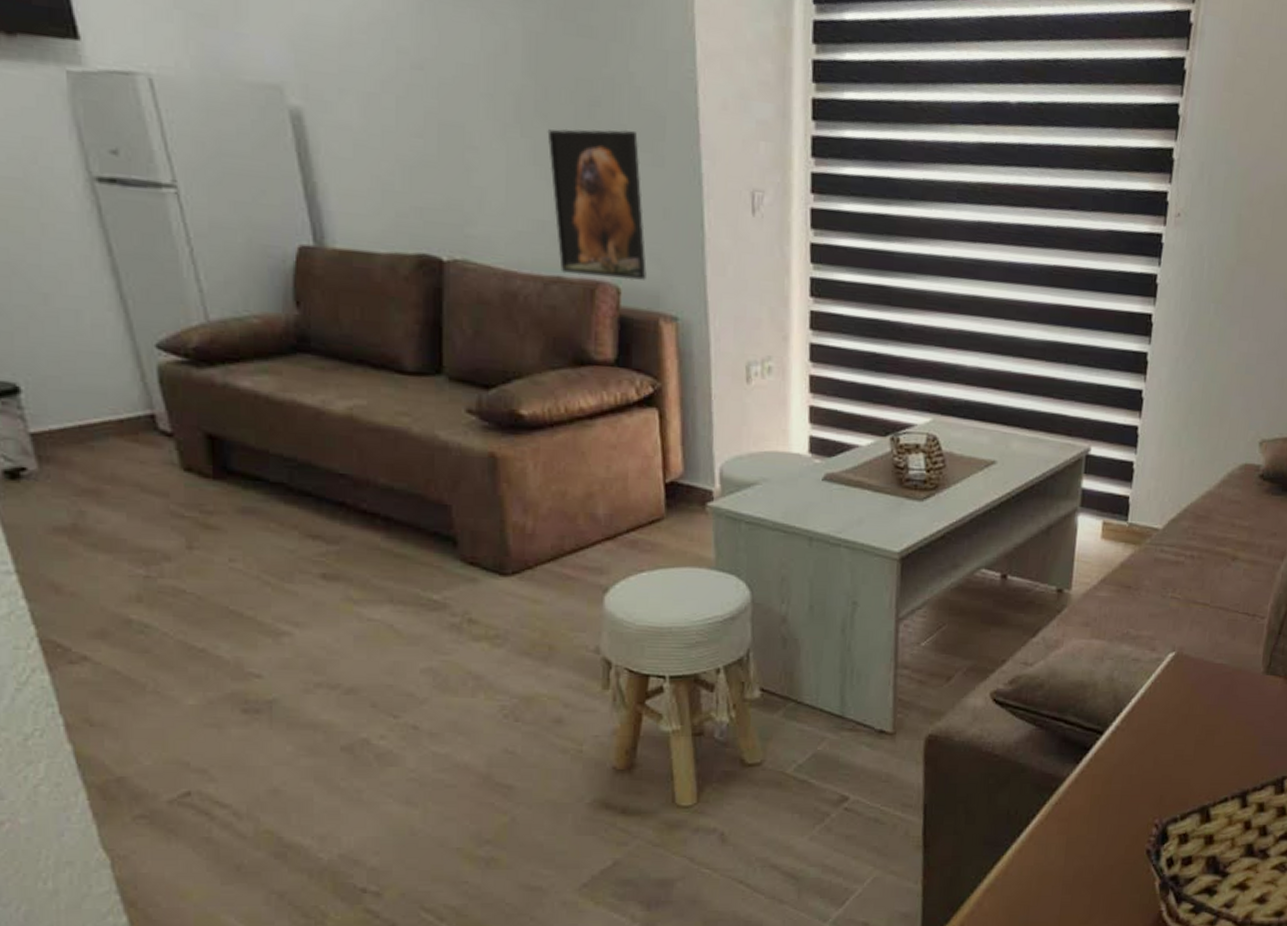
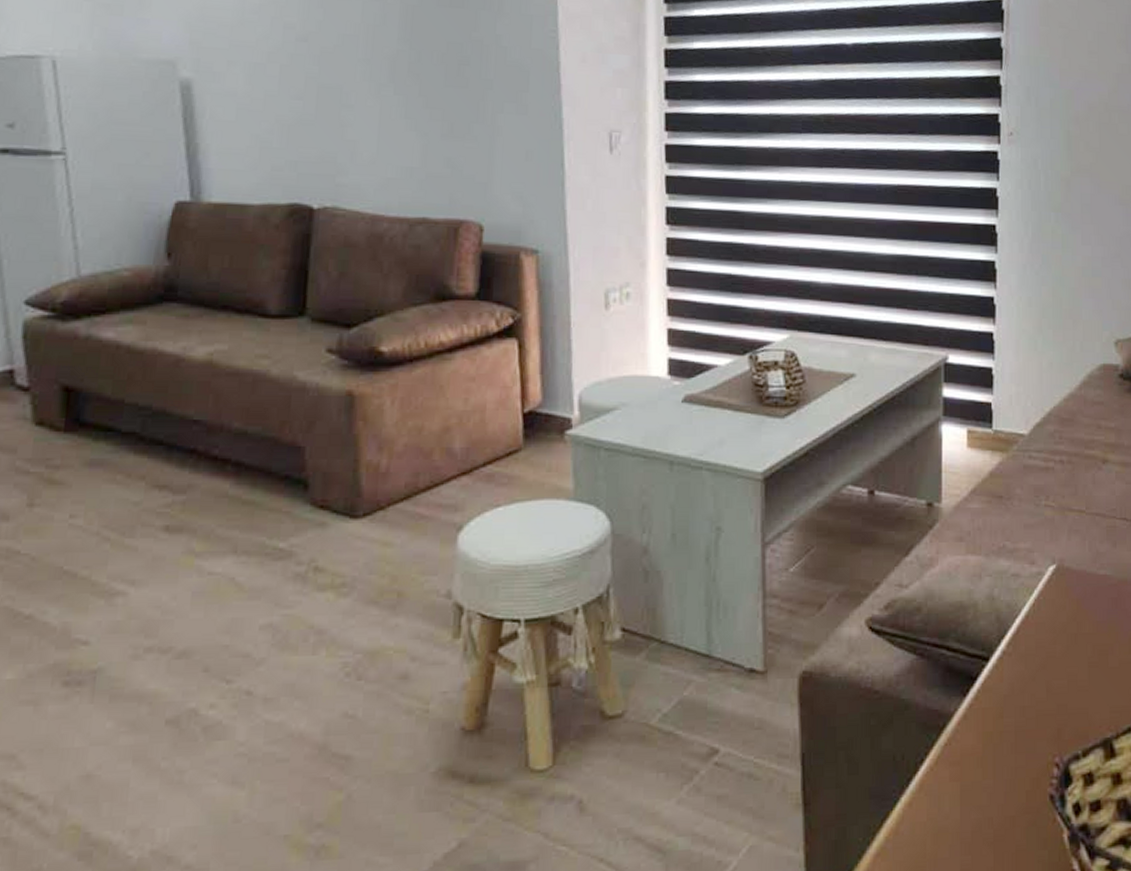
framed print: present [547,128,647,281] -> none [419,84,509,218]

